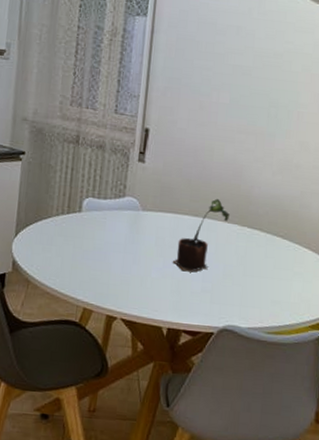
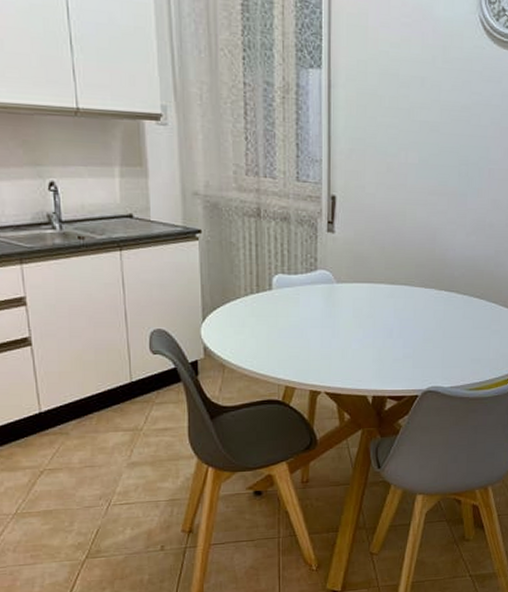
potted plant: present [172,198,230,272] -> none [372,264,426,340]

